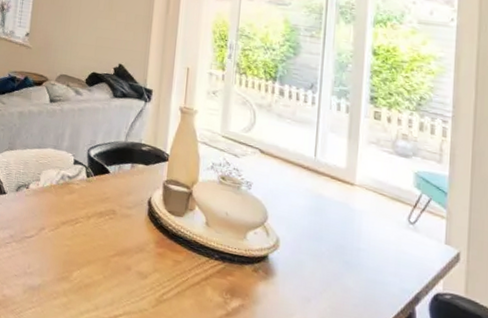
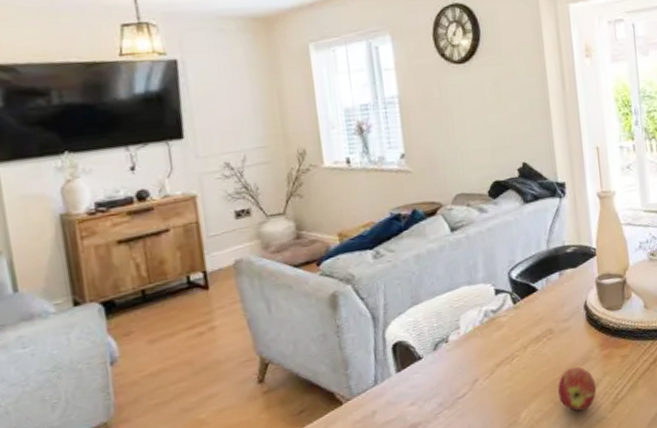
apple: none [108,251,145,295] -> present [557,366,597,411]

